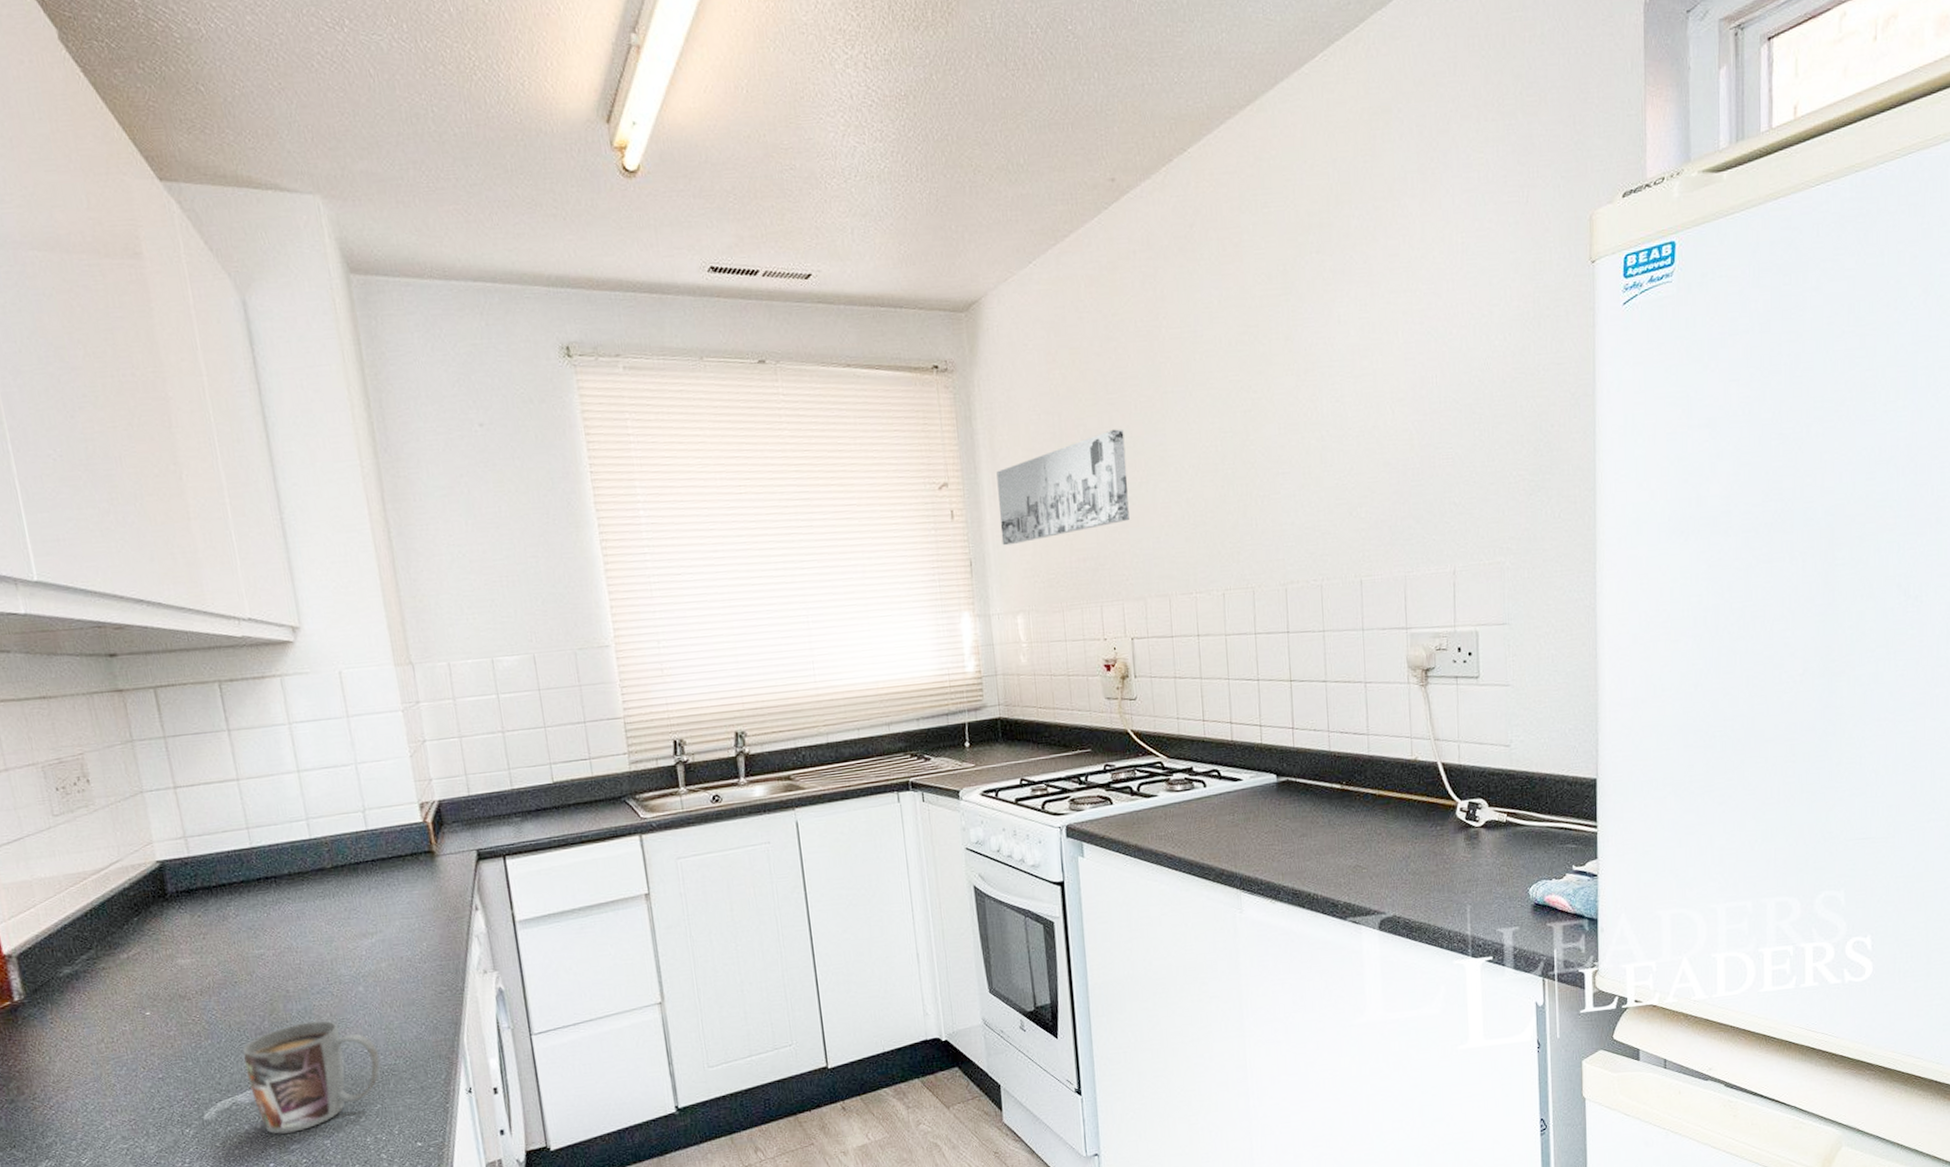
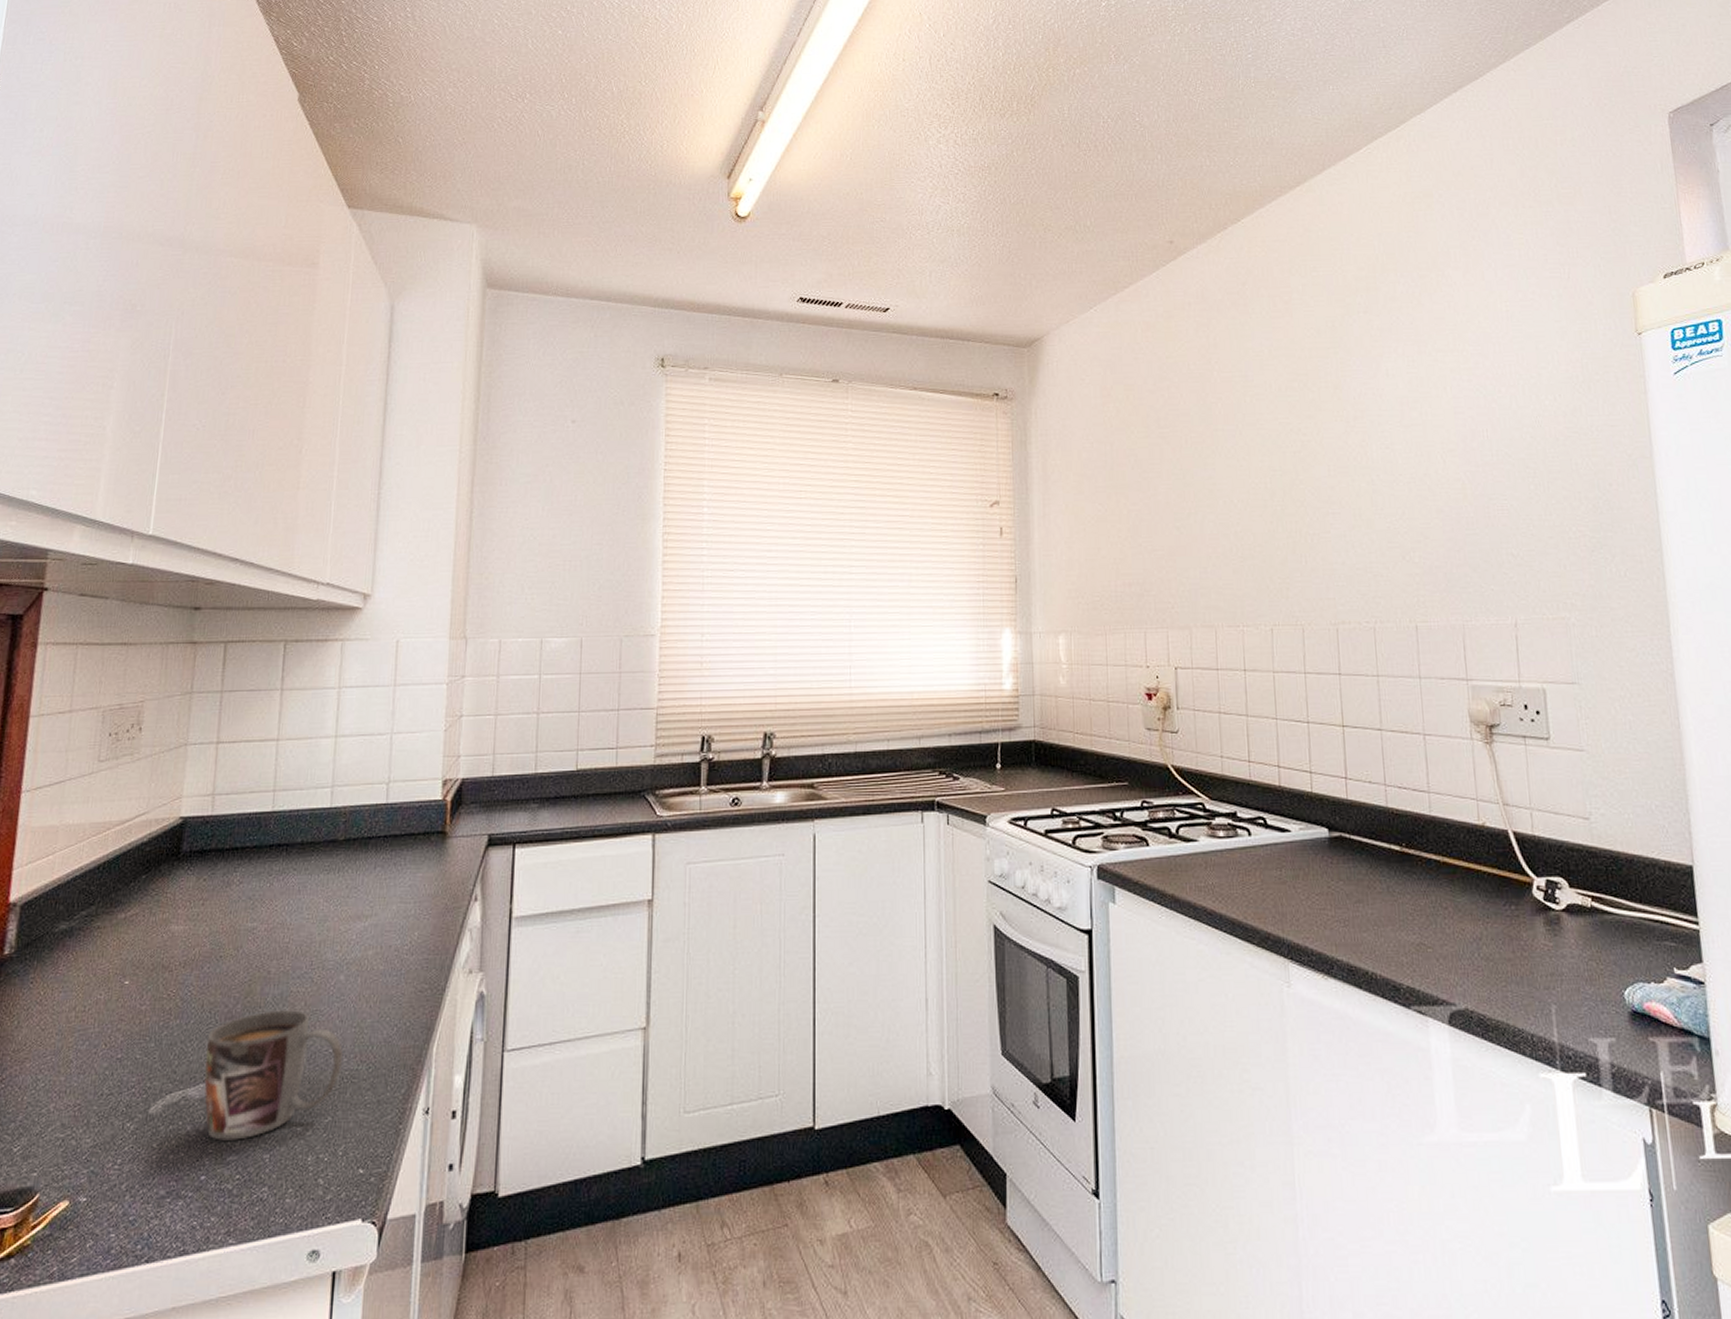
wall art: present [996,429,1129,546] -> none [1047,461,1177,565]

